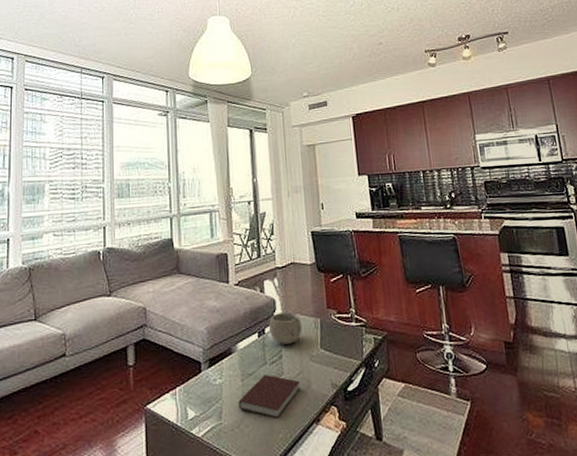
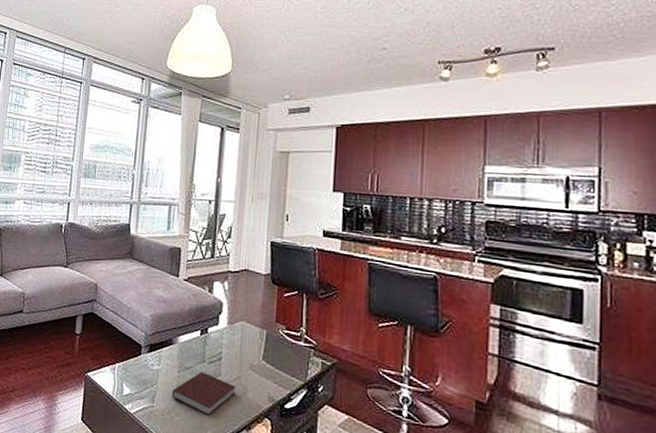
bowl: present [268,312,303,344] -> none [212,316,247,349]

